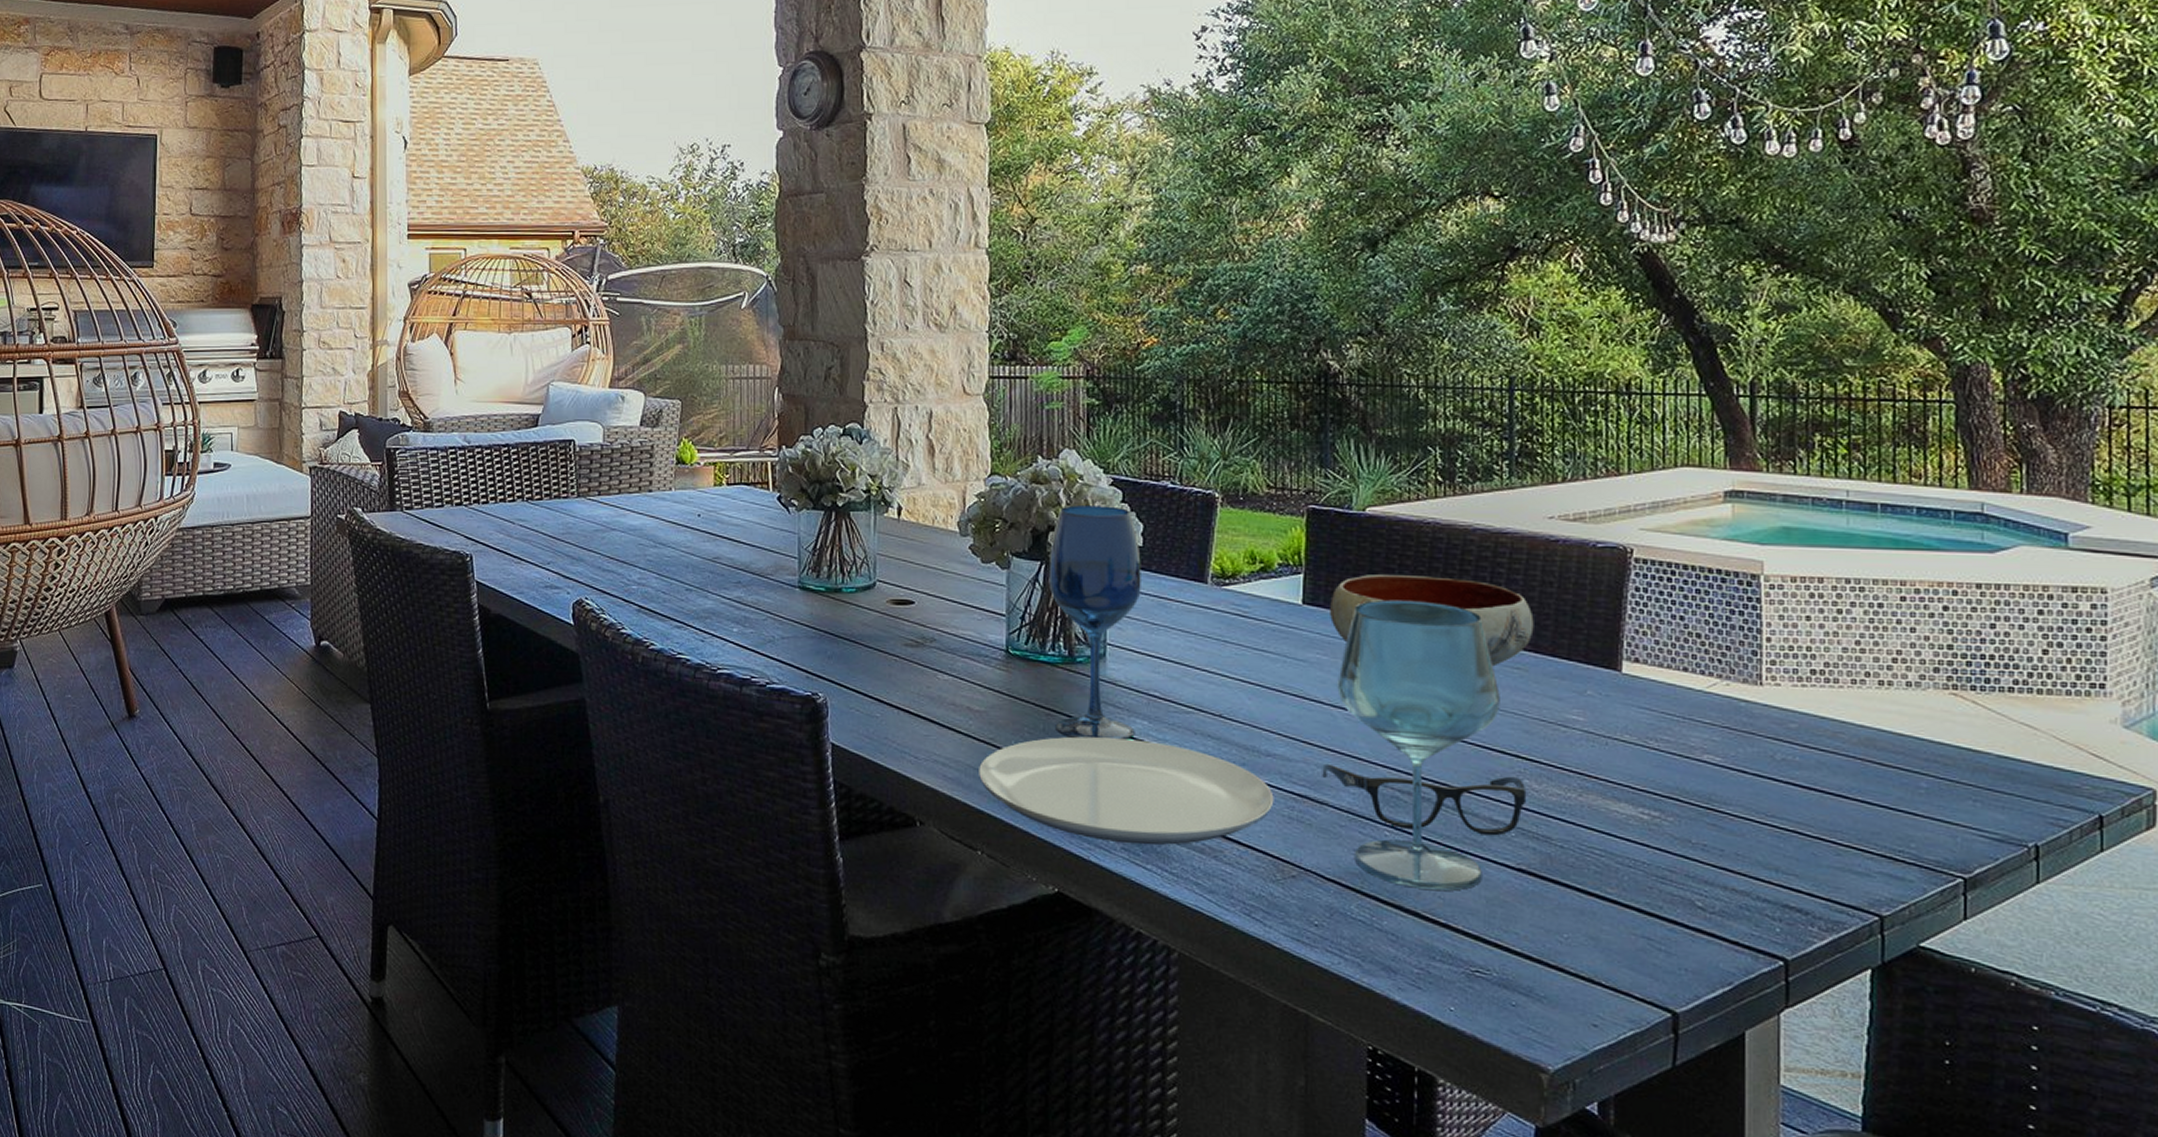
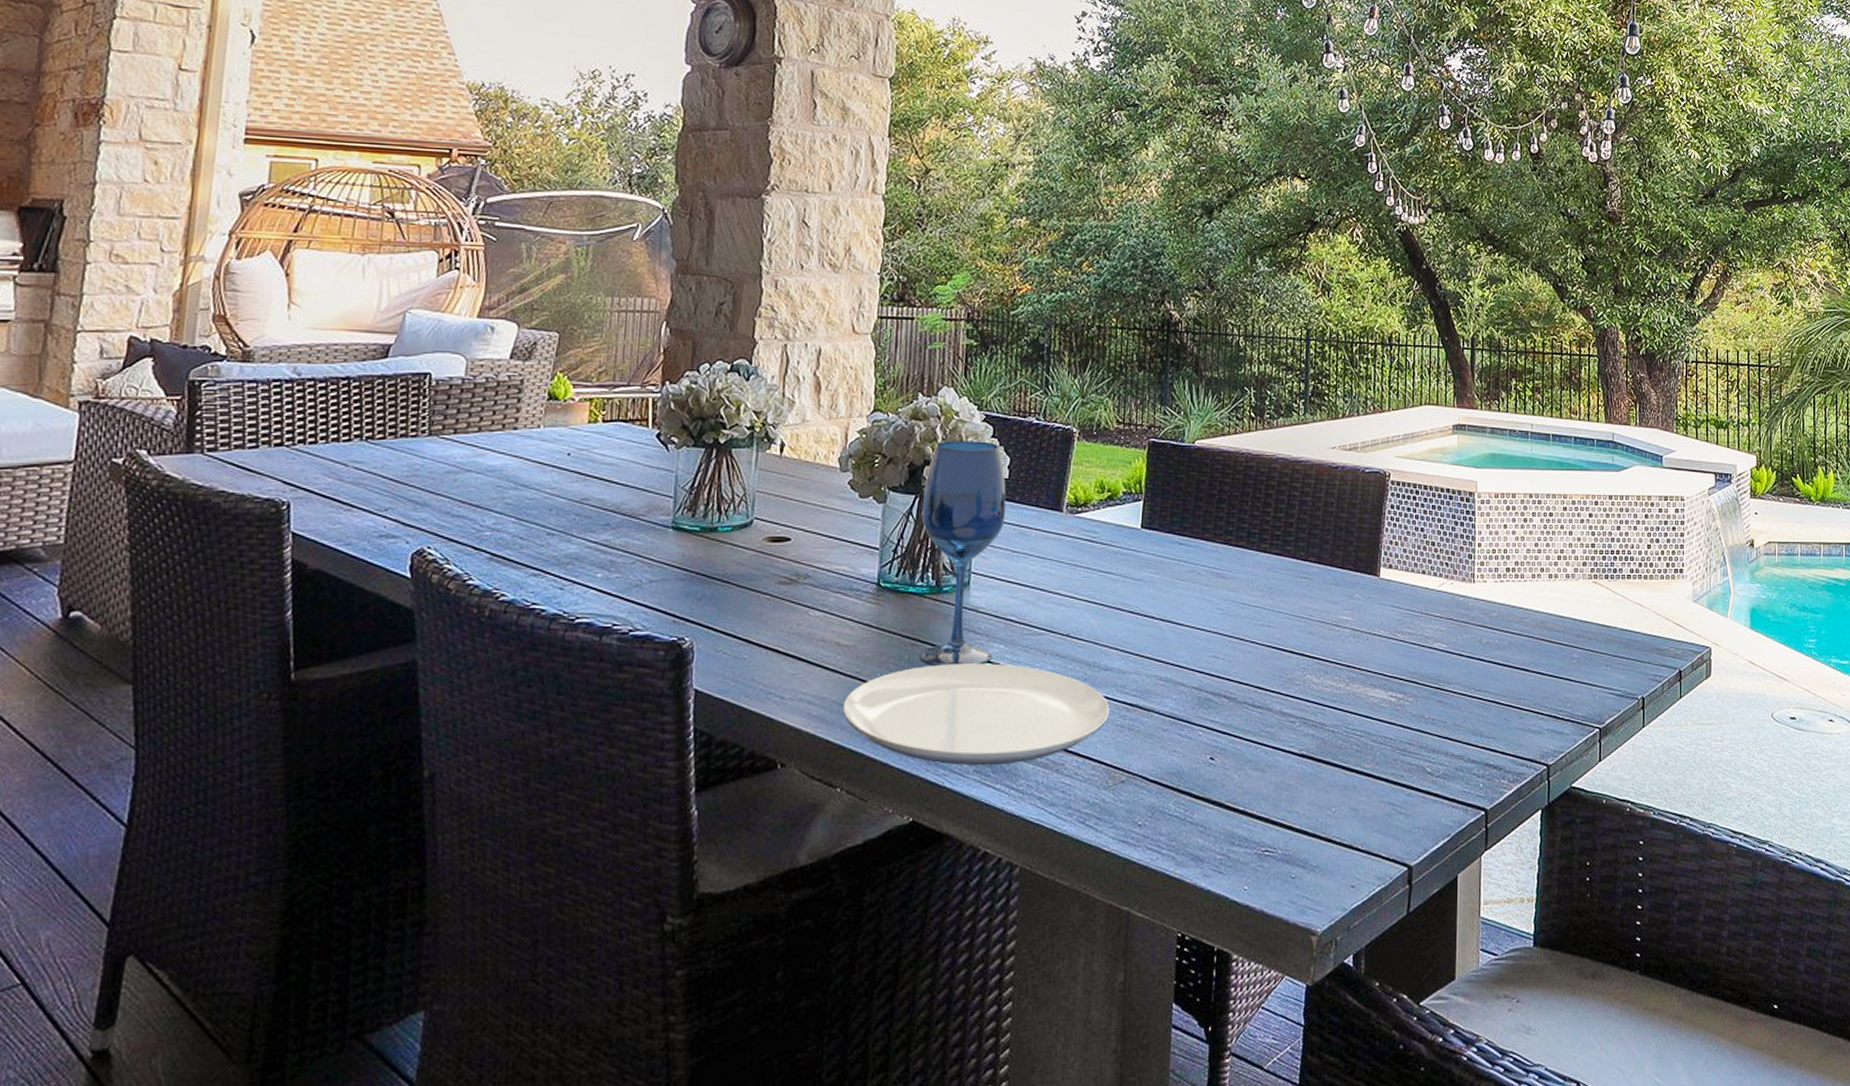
eyeglasses: present [1322,763,1527,836] -> none [1150,672,1309,728]
bowl: present [1330,574,1534,667] -> none [1163,500,1319,578]
wine glass: present [1337,599,1500,891] -> none [1166,522,1292,782]

